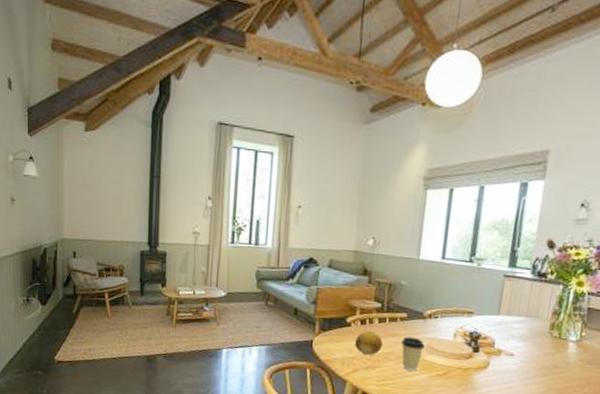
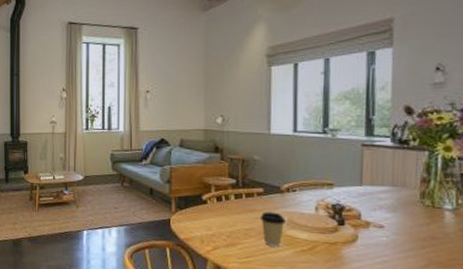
fruit: present [355,331,383,356] -> none [213,208,241,233]

